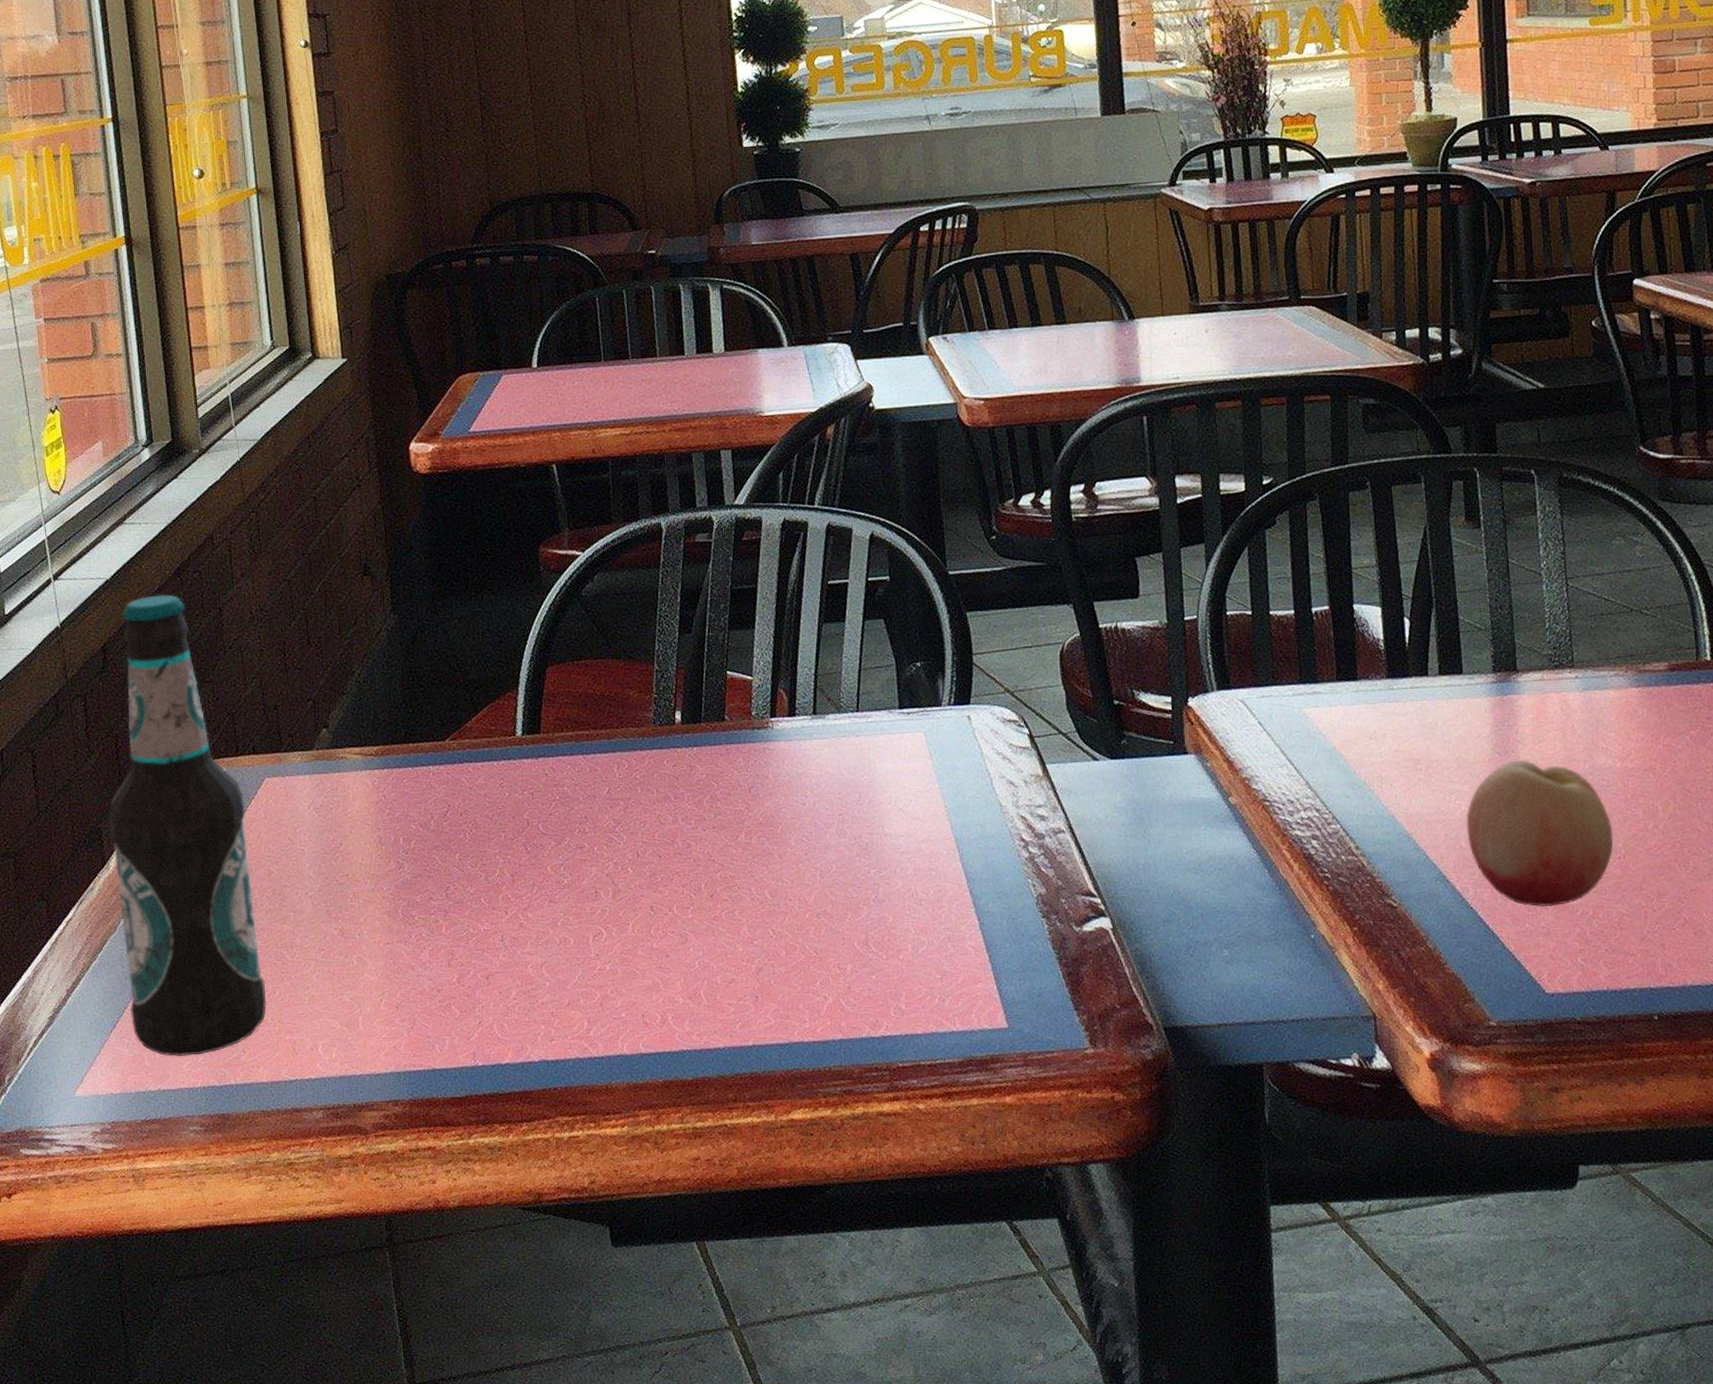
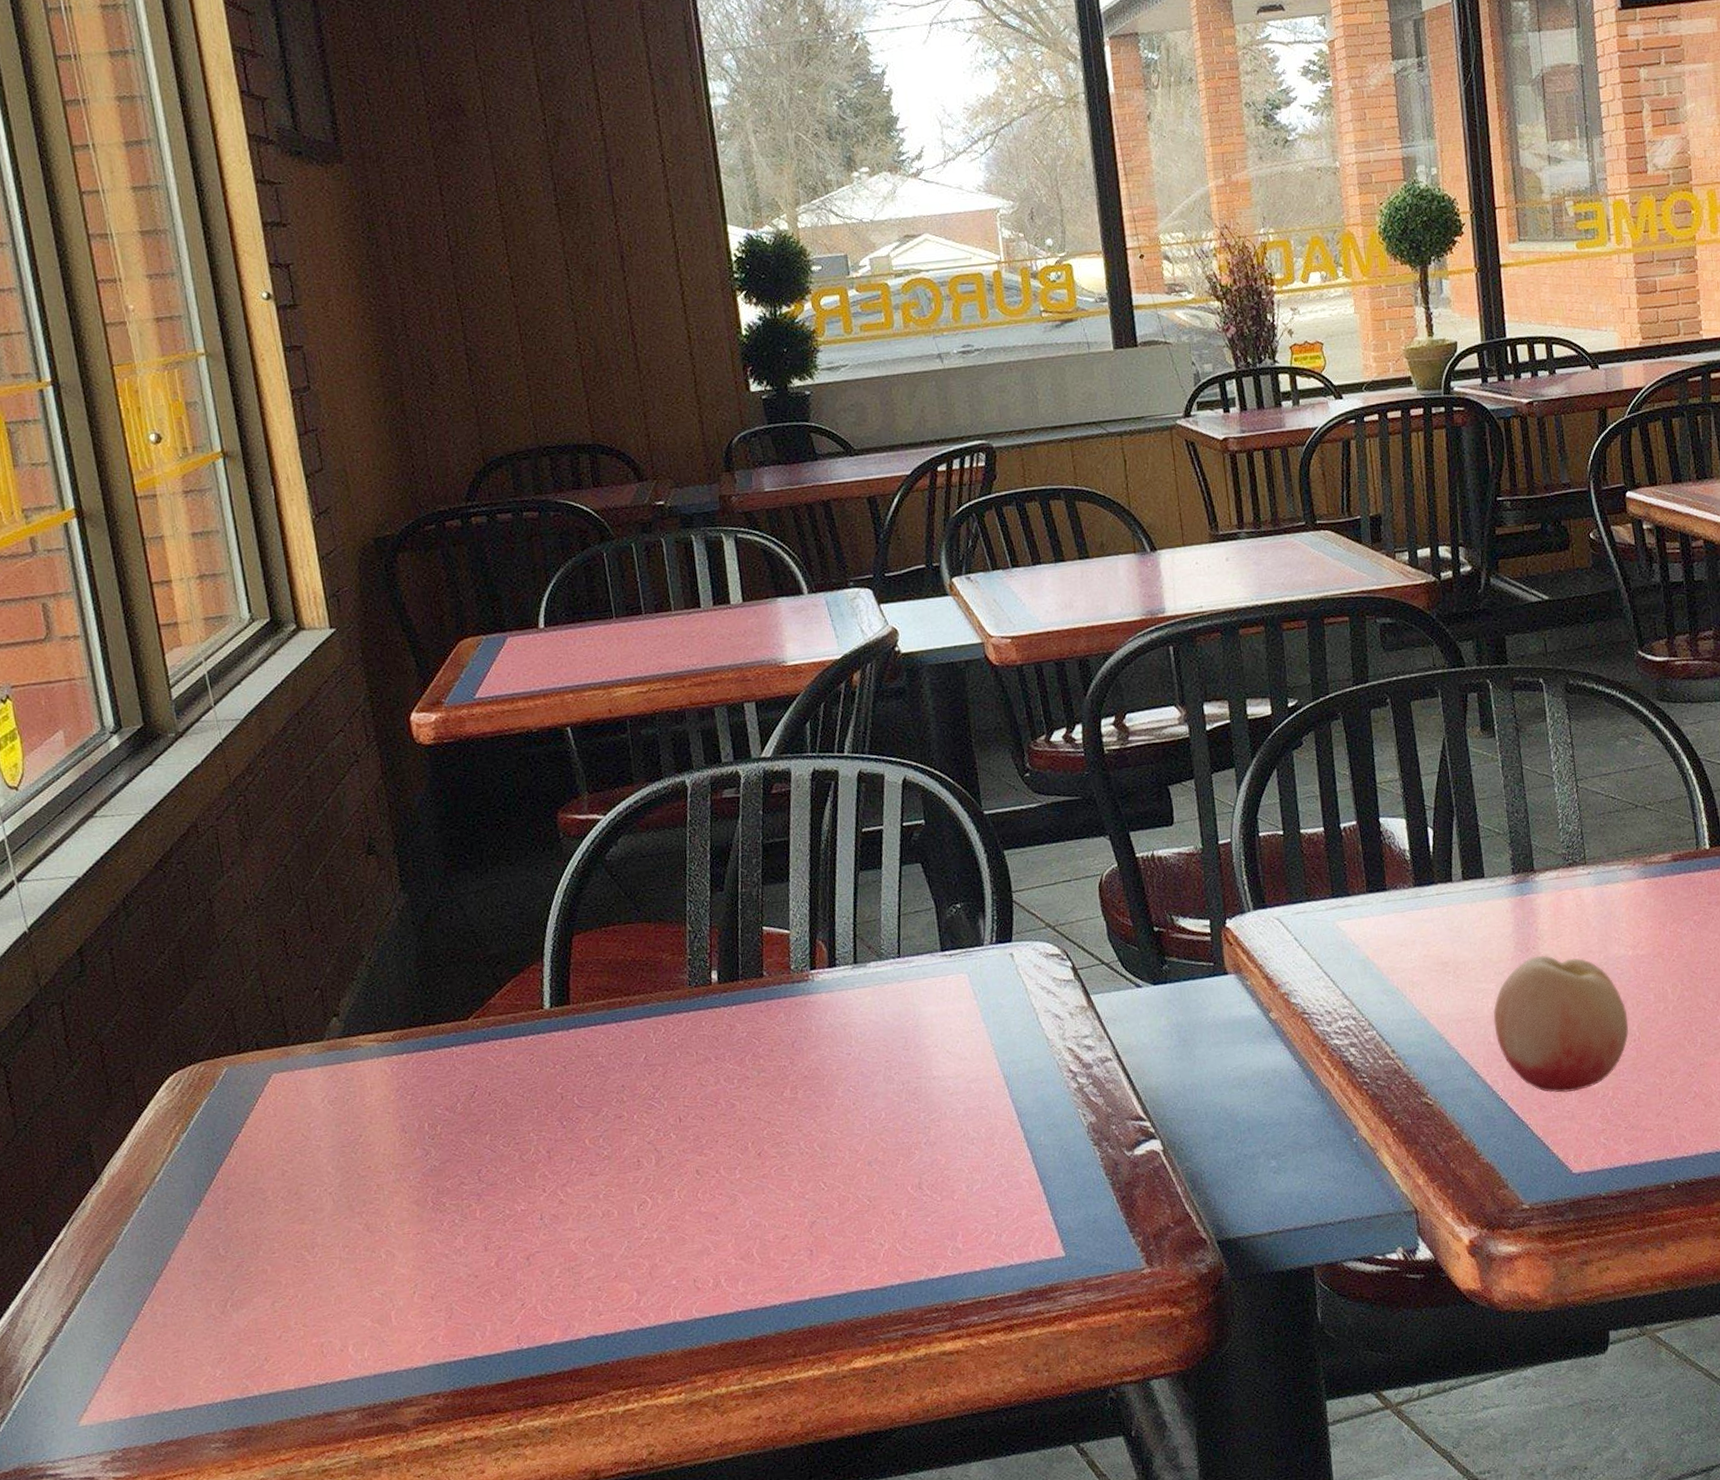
bottle: present [108,594,267,1057] -> none [97,889,289,1374]

